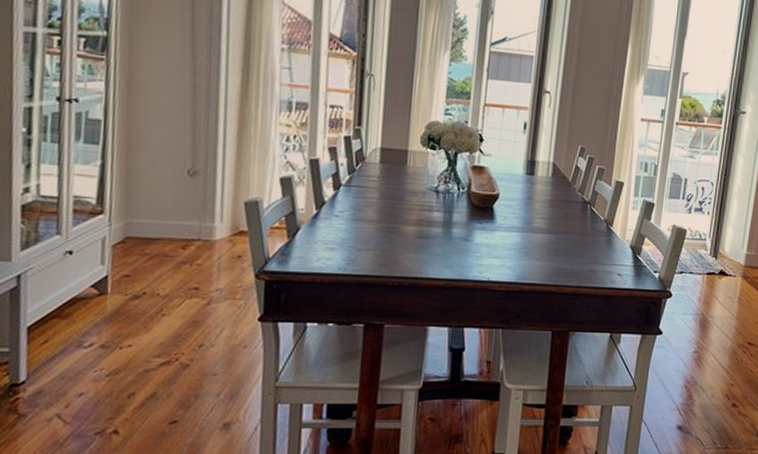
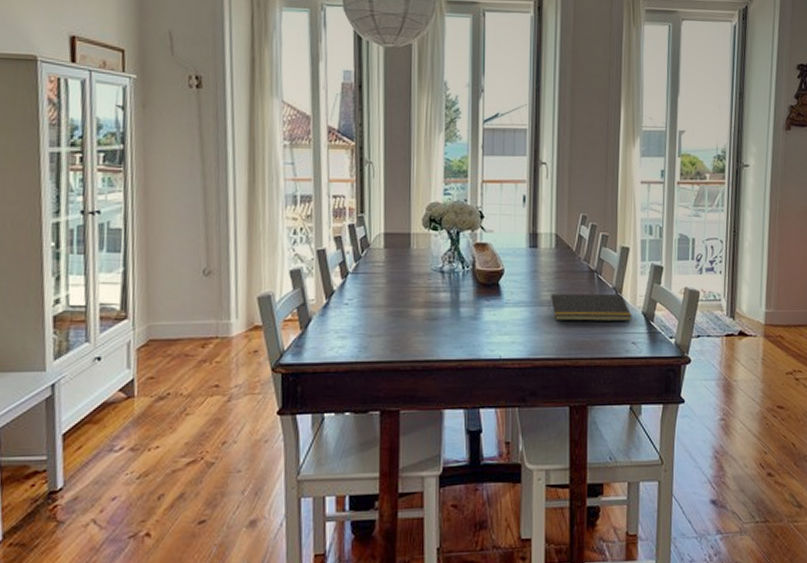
notepad: none [541,221,621,253] -> present [549,293,632,321]

